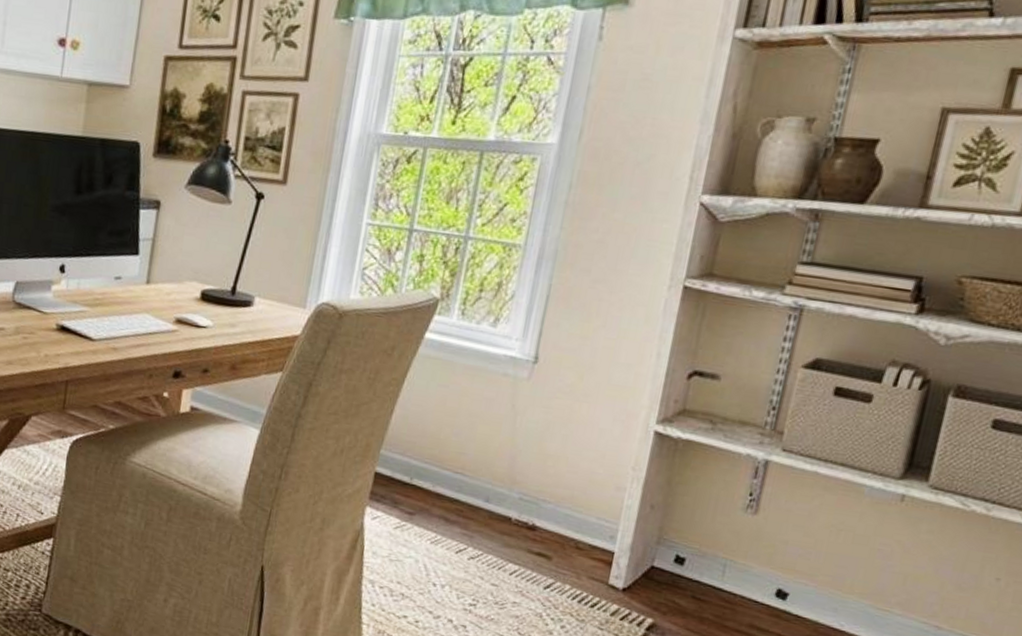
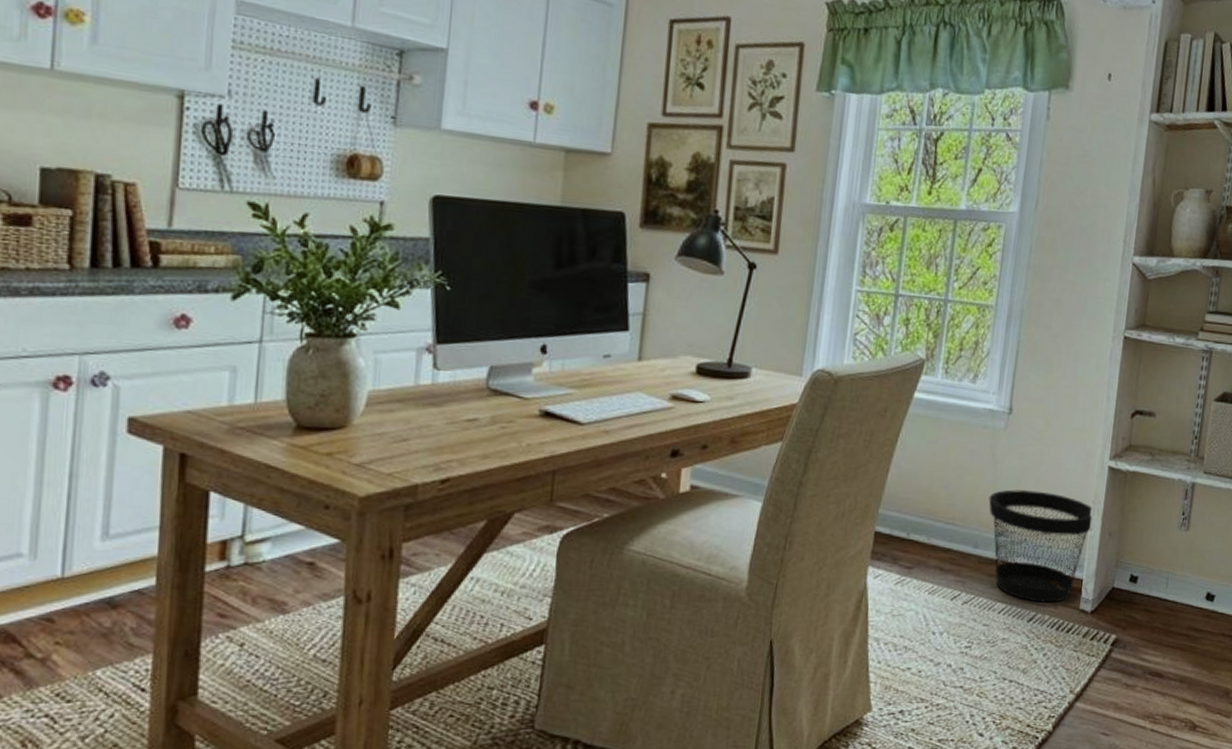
wastebasket: none [505,444,633,573] -> present [988,489,1094,603]

